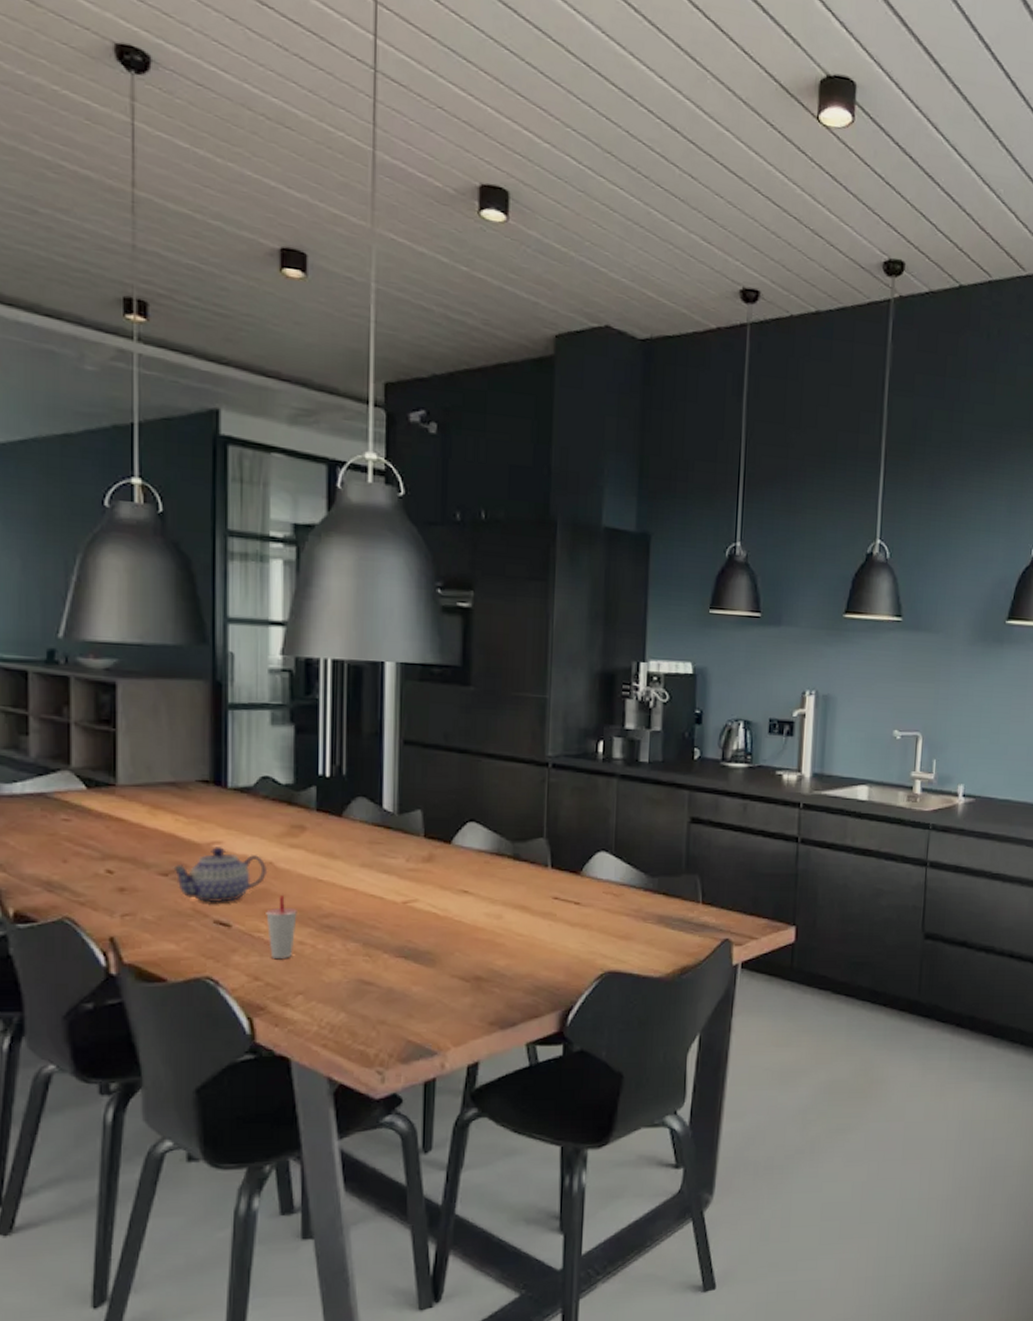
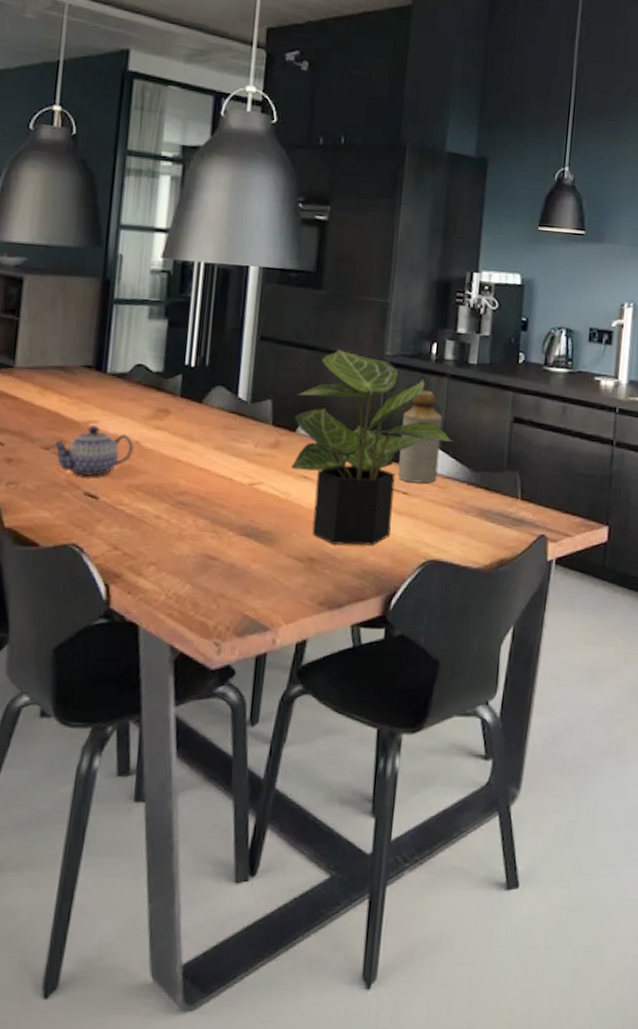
cup: present [266,896,297,958] -> none [129,473,157,531]
potted plant: none [447,750,628,961] -> present [291,348,455,545]
bottle: none [568,792,614,892] -> present [398,390,443,484]

